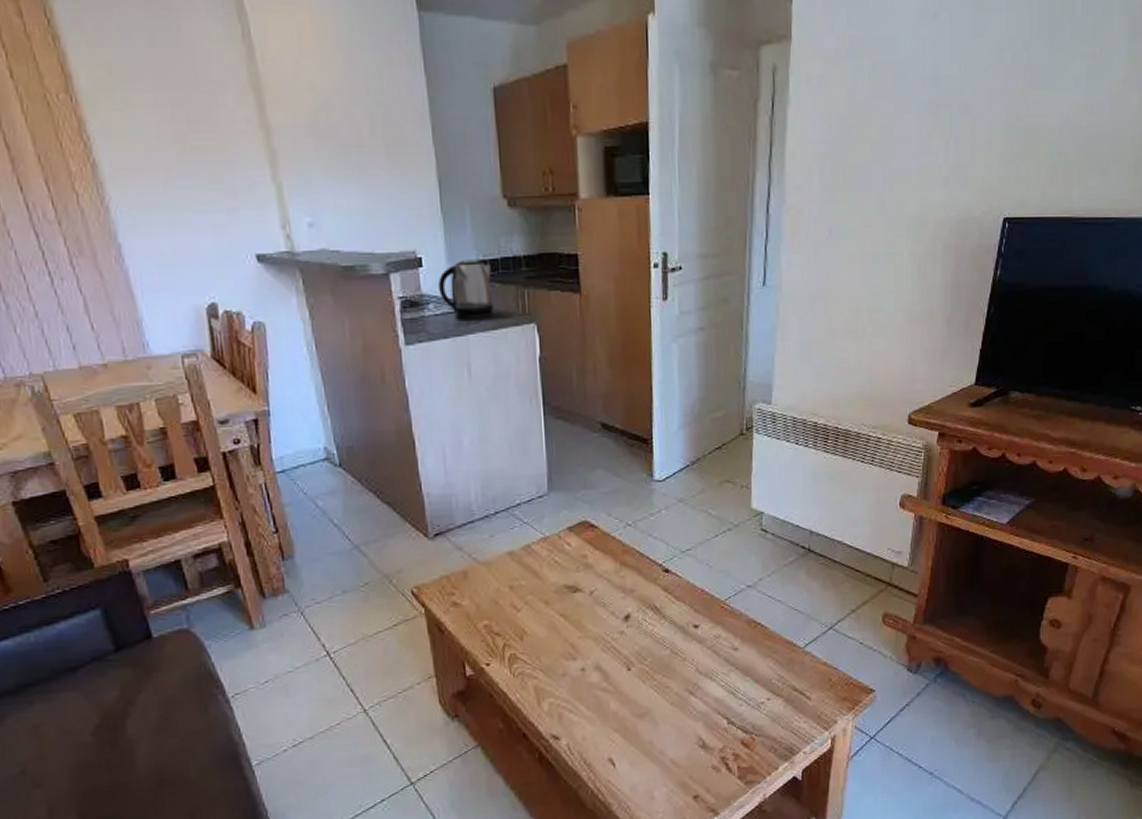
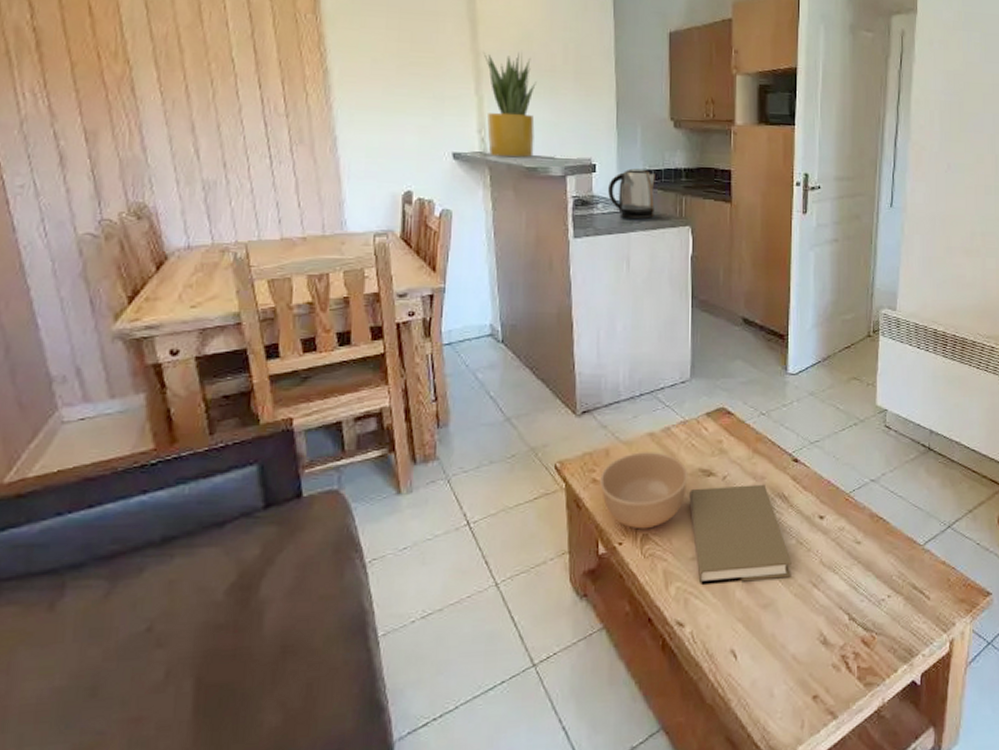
planter: none [274,125,349,256] -> present [483,51,536,158]
bowl: none [460,571,553,650] -> present [600,452,688,530]
book: none [556,597,667,700] -> present [689,484,792,586]

